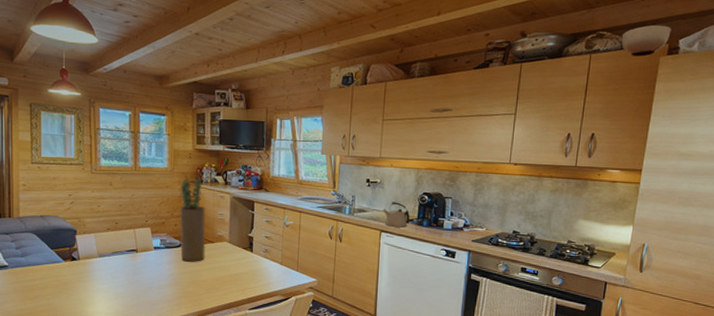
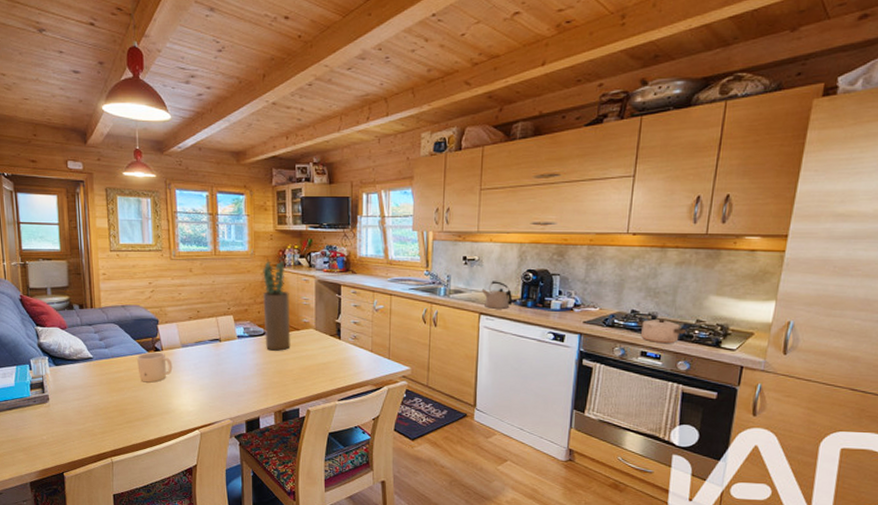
mug: none [53,261,89,291] -> present [137,351,173,383]
cooking pot: none [517,239,560,262] -> present [637,318,687,344]
bowl: present [621,24,671,57] -> none [764,60,828,100]

